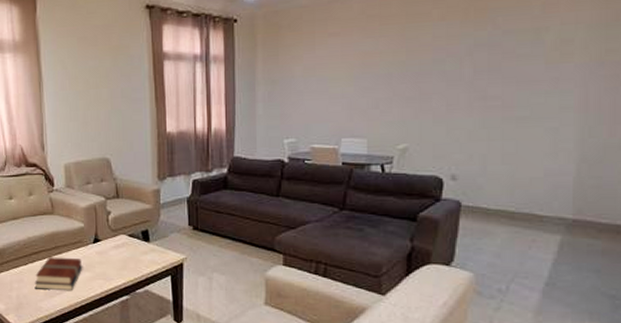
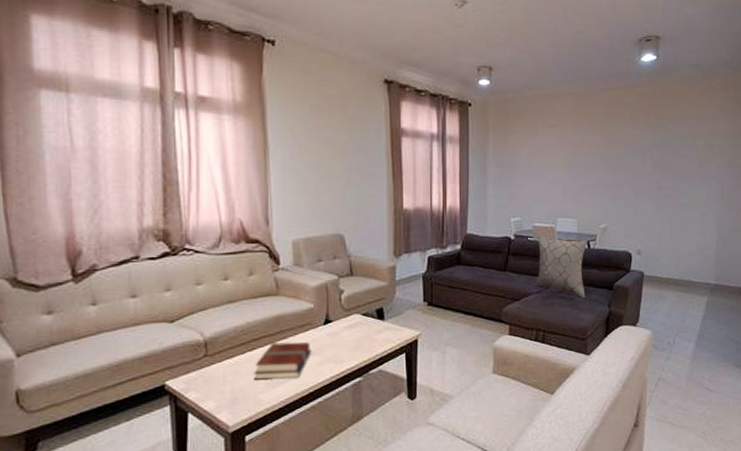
pillow: none [315,156,382,230] -> present [536,234,588,299]

